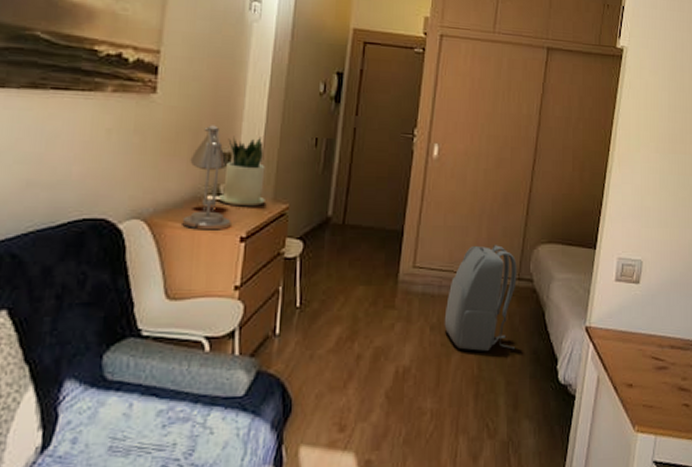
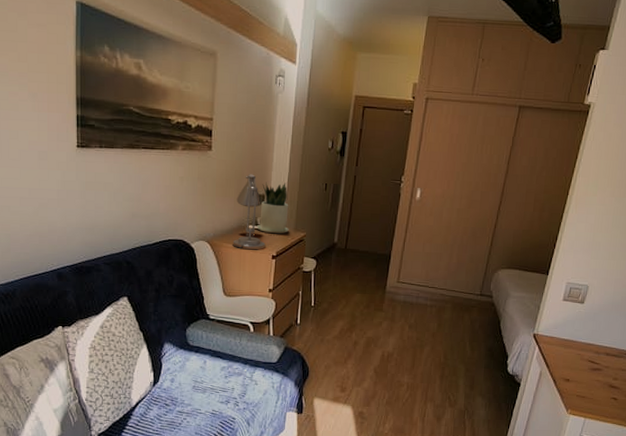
backpack: present [444,245,517,351] -> none [419,268,480,347]

